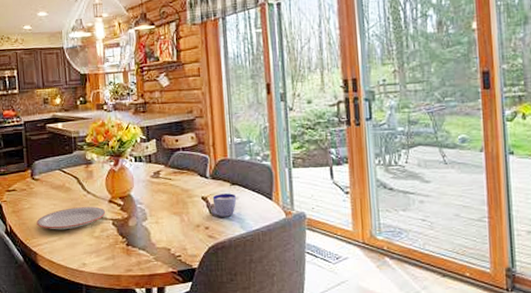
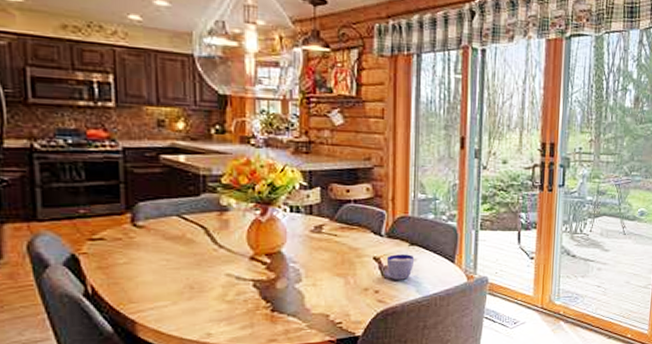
plate: present [36,207,106,230] -> none [137,264,245,293]

